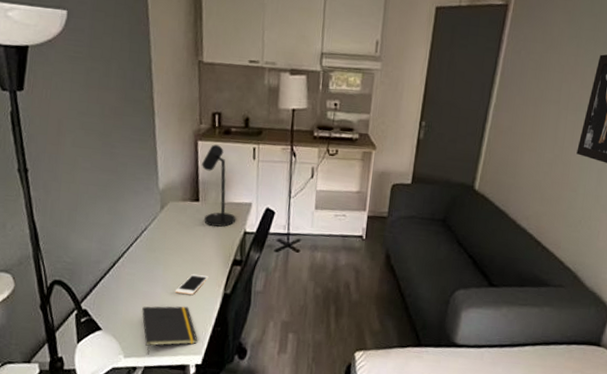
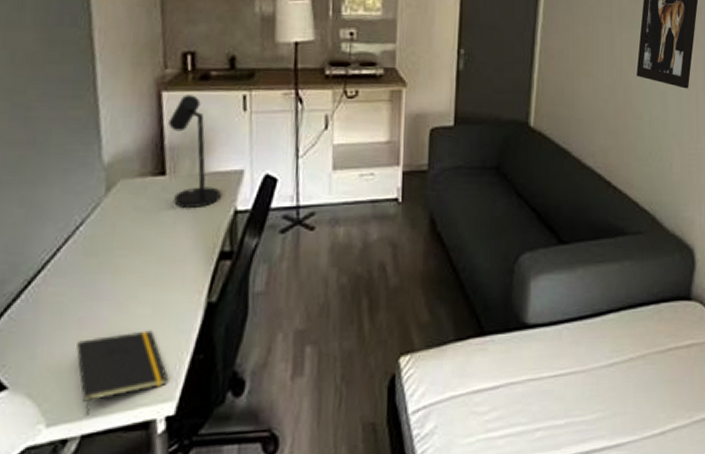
cell phone: present [174,273,209,295] -> none [130,279,183,312]

